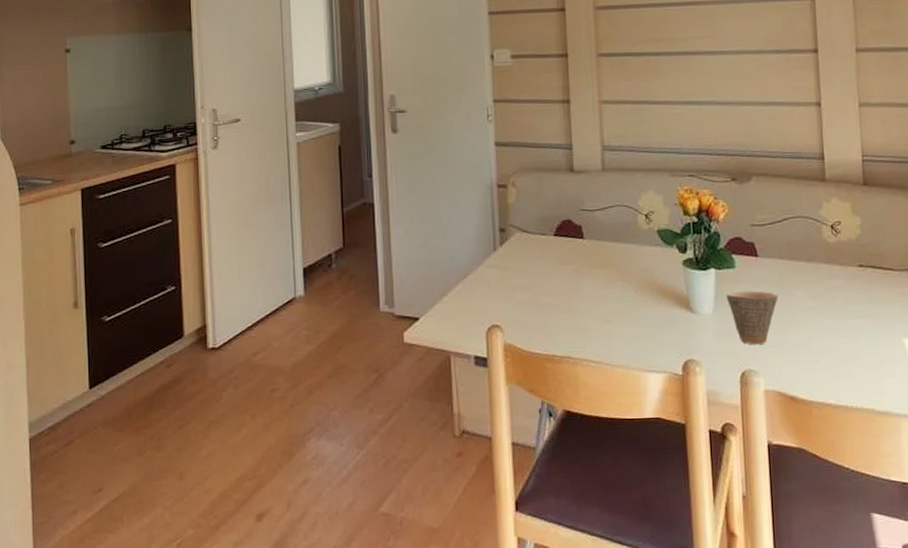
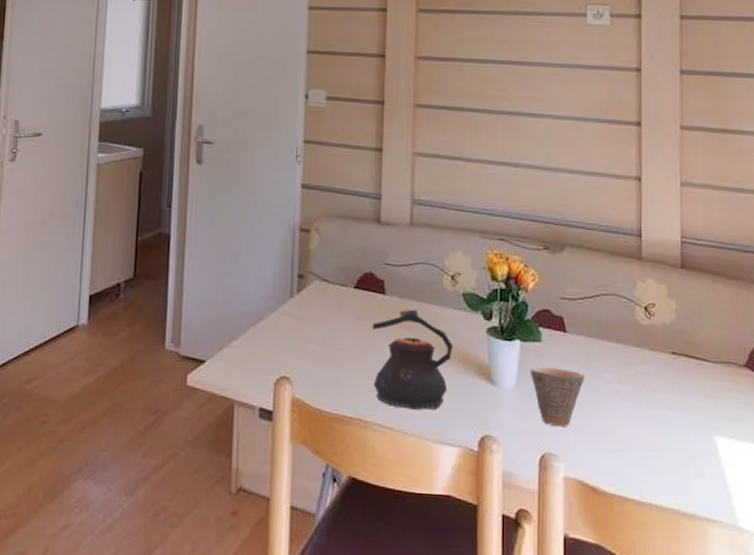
teapot: none [574,250,652,343] -> present [372,309,453,410]

